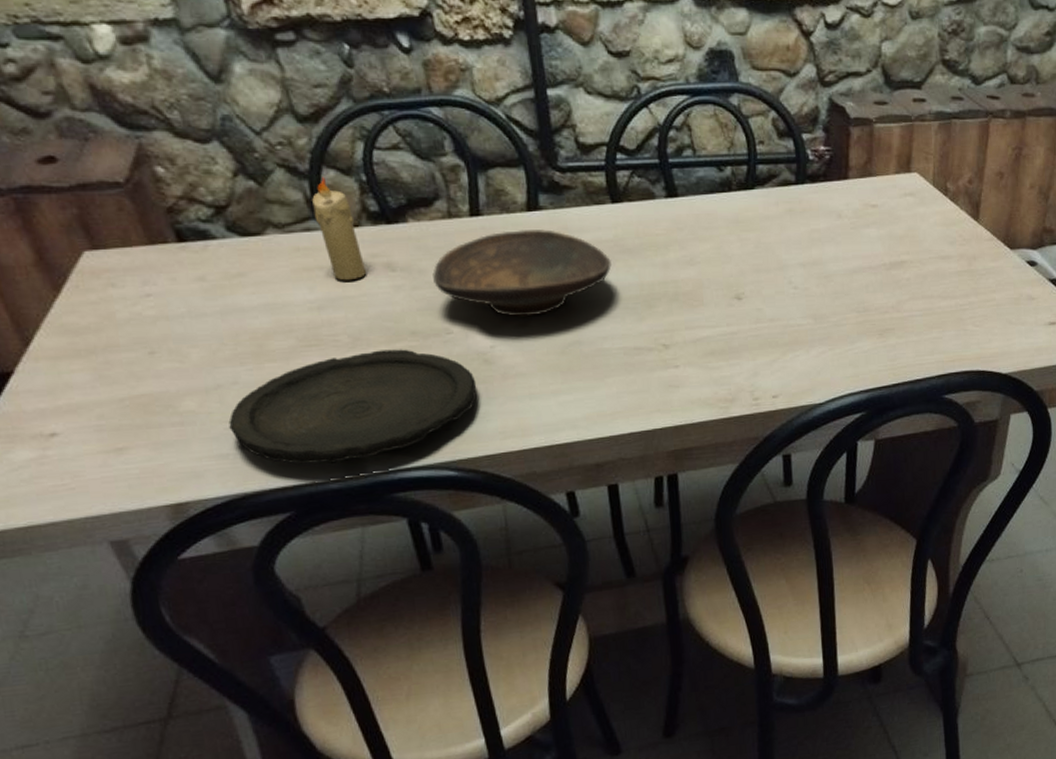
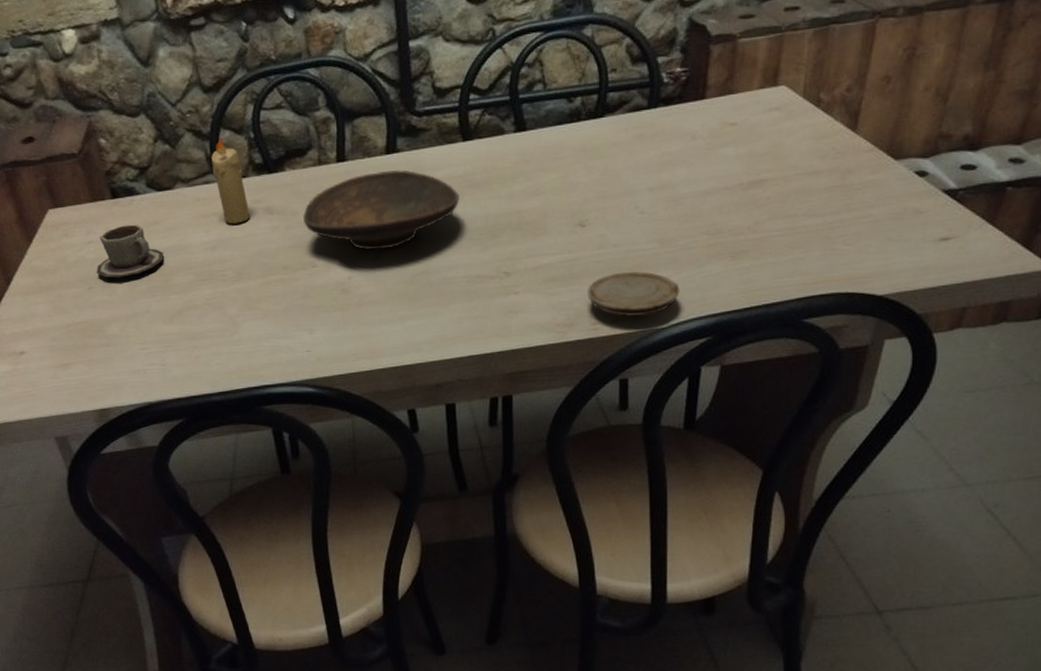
cup: none [159,275,254,341] -> present [96,224,164,279]
plate: present [228,349,477,465] -> none [141,281,335,380]
wood slice: none [746,346,835,392] -> present [586,271,680,317]

